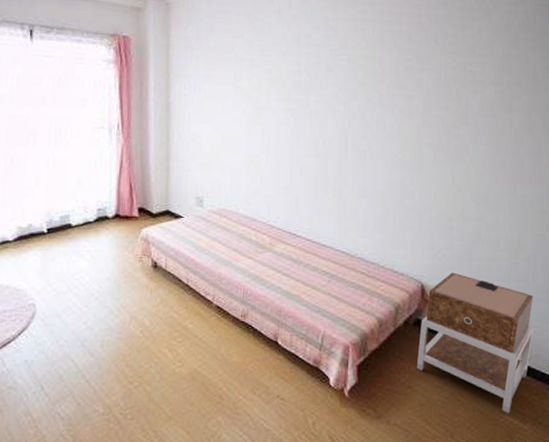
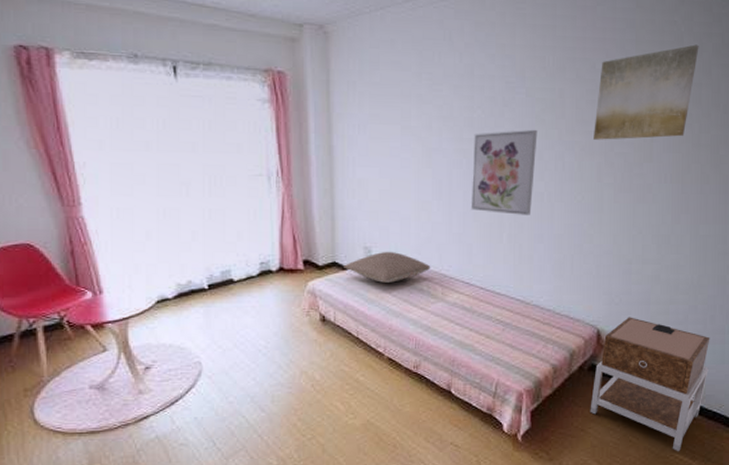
pillow: none [176,201,260,232] -> present [344,251,431,283]
wall art: none [297,92,360,171] -> present [471,129,538,215]
wall art: none [412,21,507,104] -> present [594,44,699,140]

